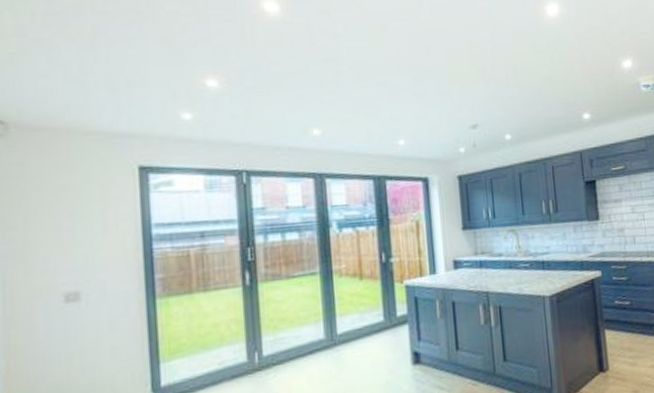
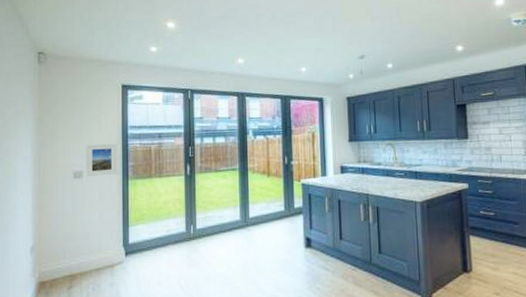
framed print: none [83,248,138,299] -> present [85,143,118,177]

